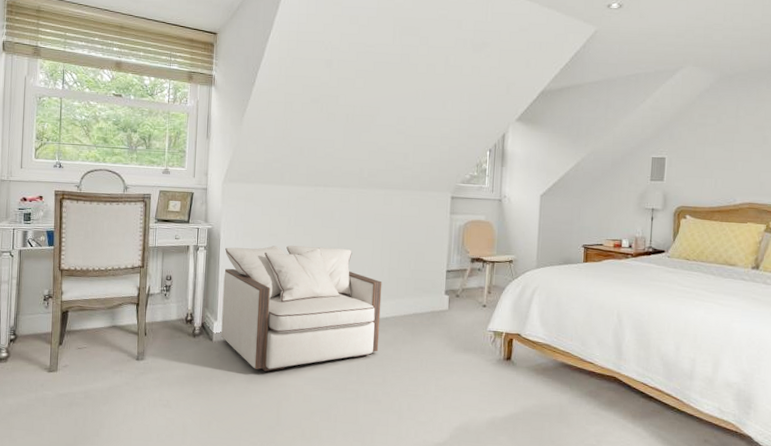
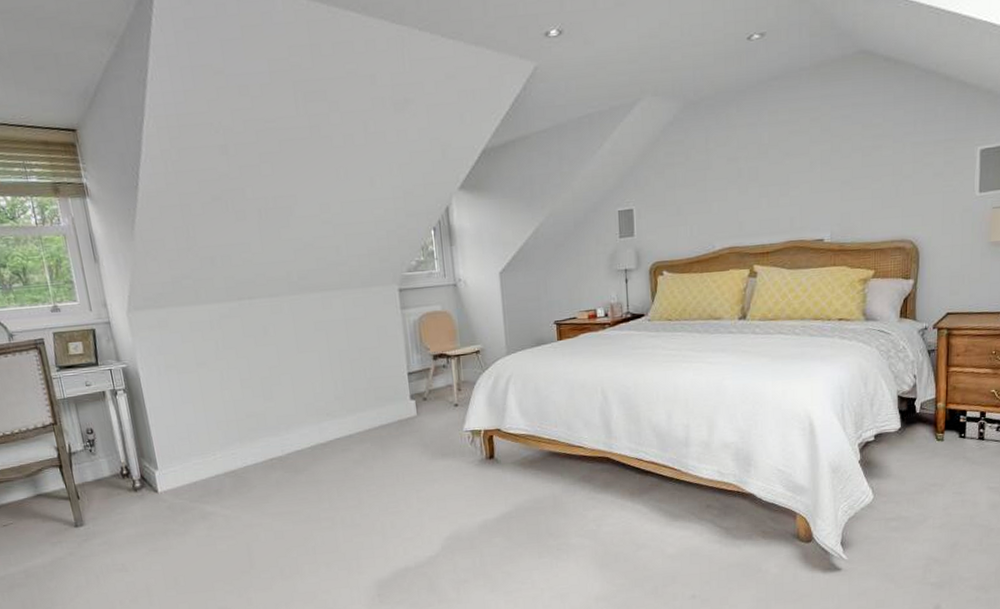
armchair: present [221,245,382,372] -> none [148,366,348,516]

